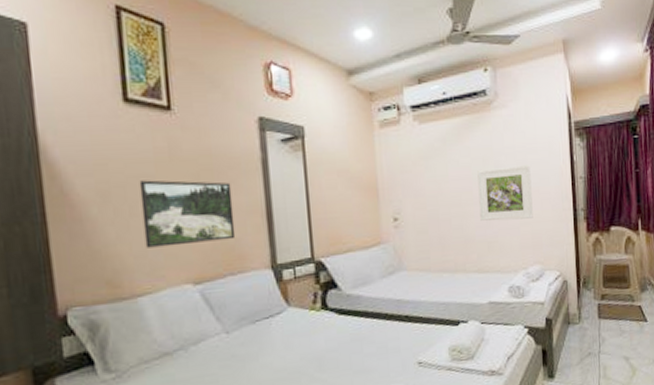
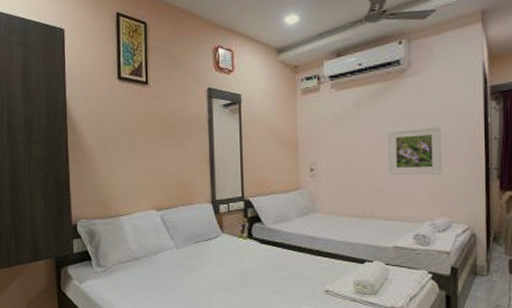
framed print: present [139,180,236,248] -> none [125,134,187,182]

